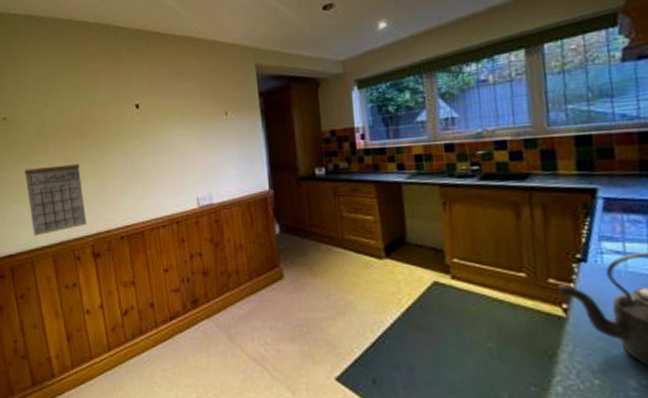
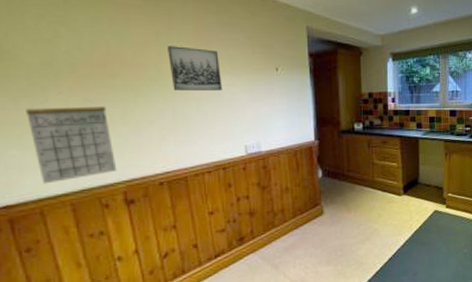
wall art: none [127,101,174,145] -> present [168,46,222,90]

